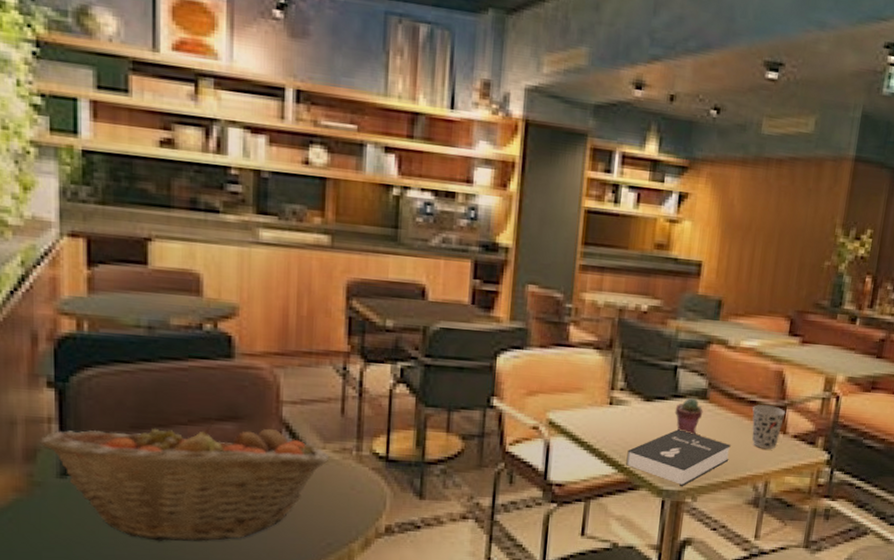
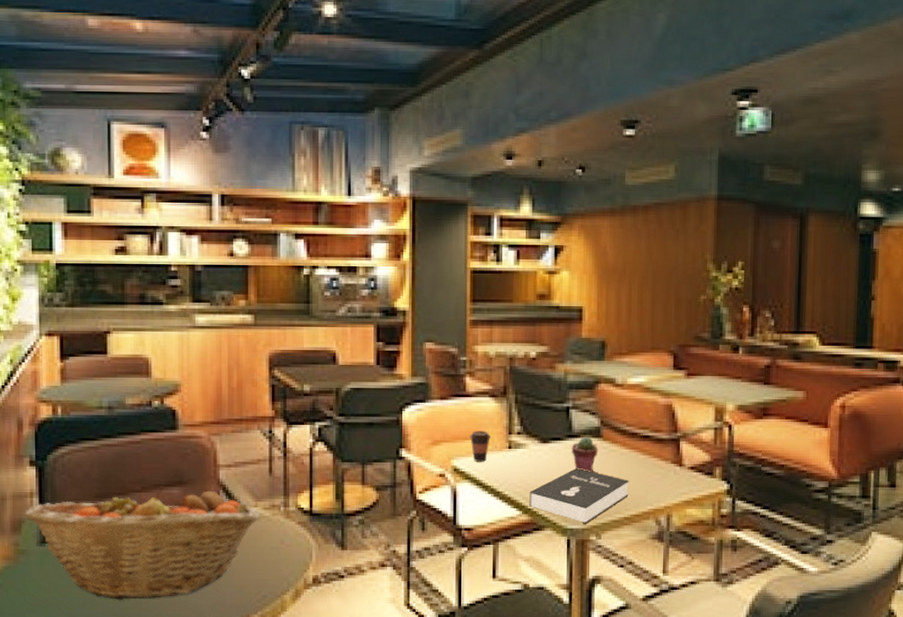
coffee cup: none [568,383,593,417] -> present [469,431,492,462]
cup: present [752,404,786,449] -> none [646,439,680,482]

